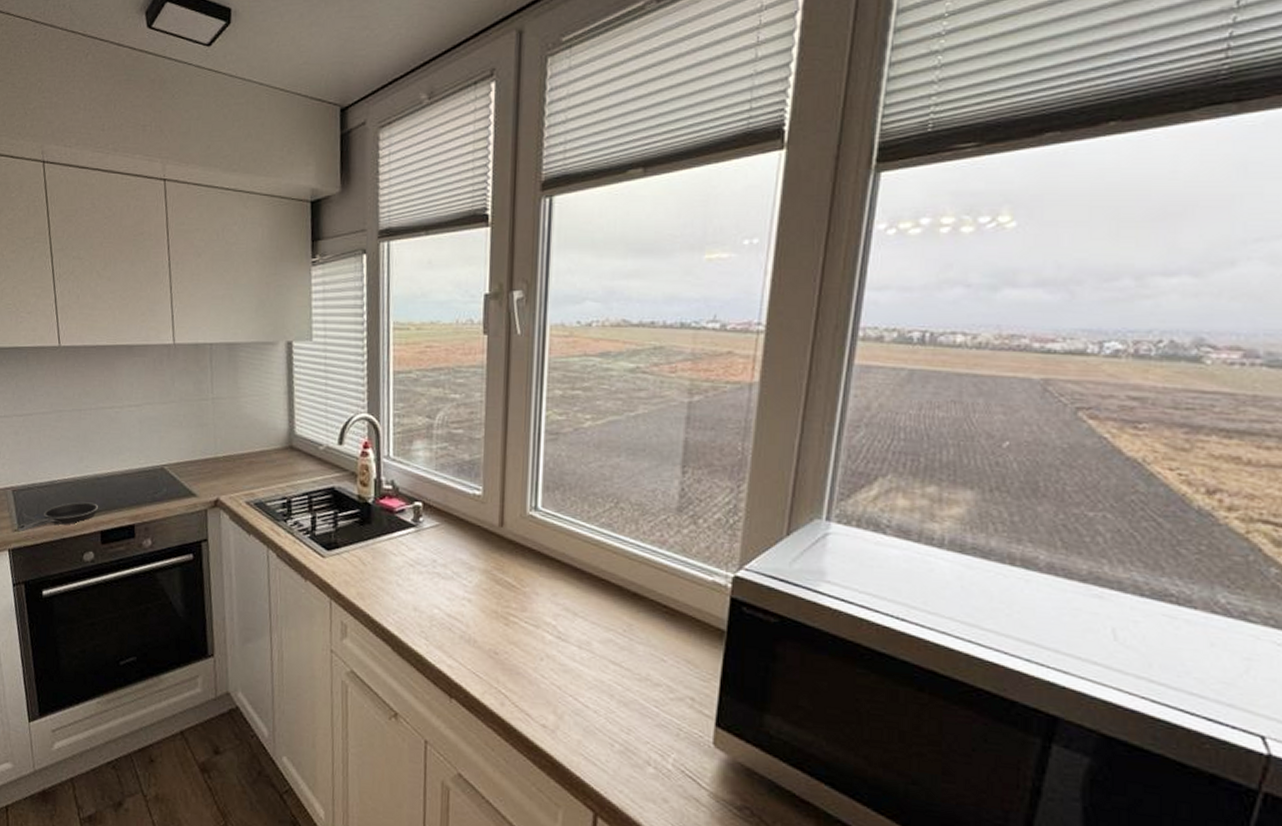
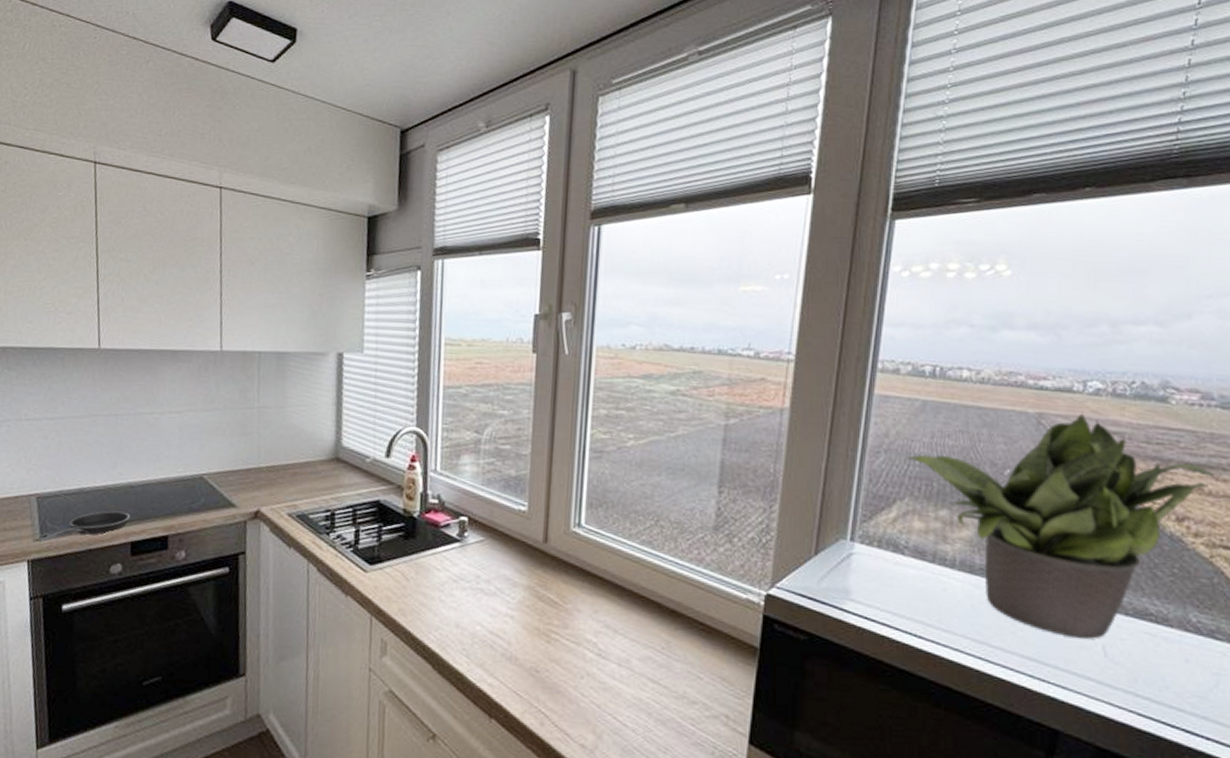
potted plant: none [890,376,1260,621] -> present [906,411,1218,638]

